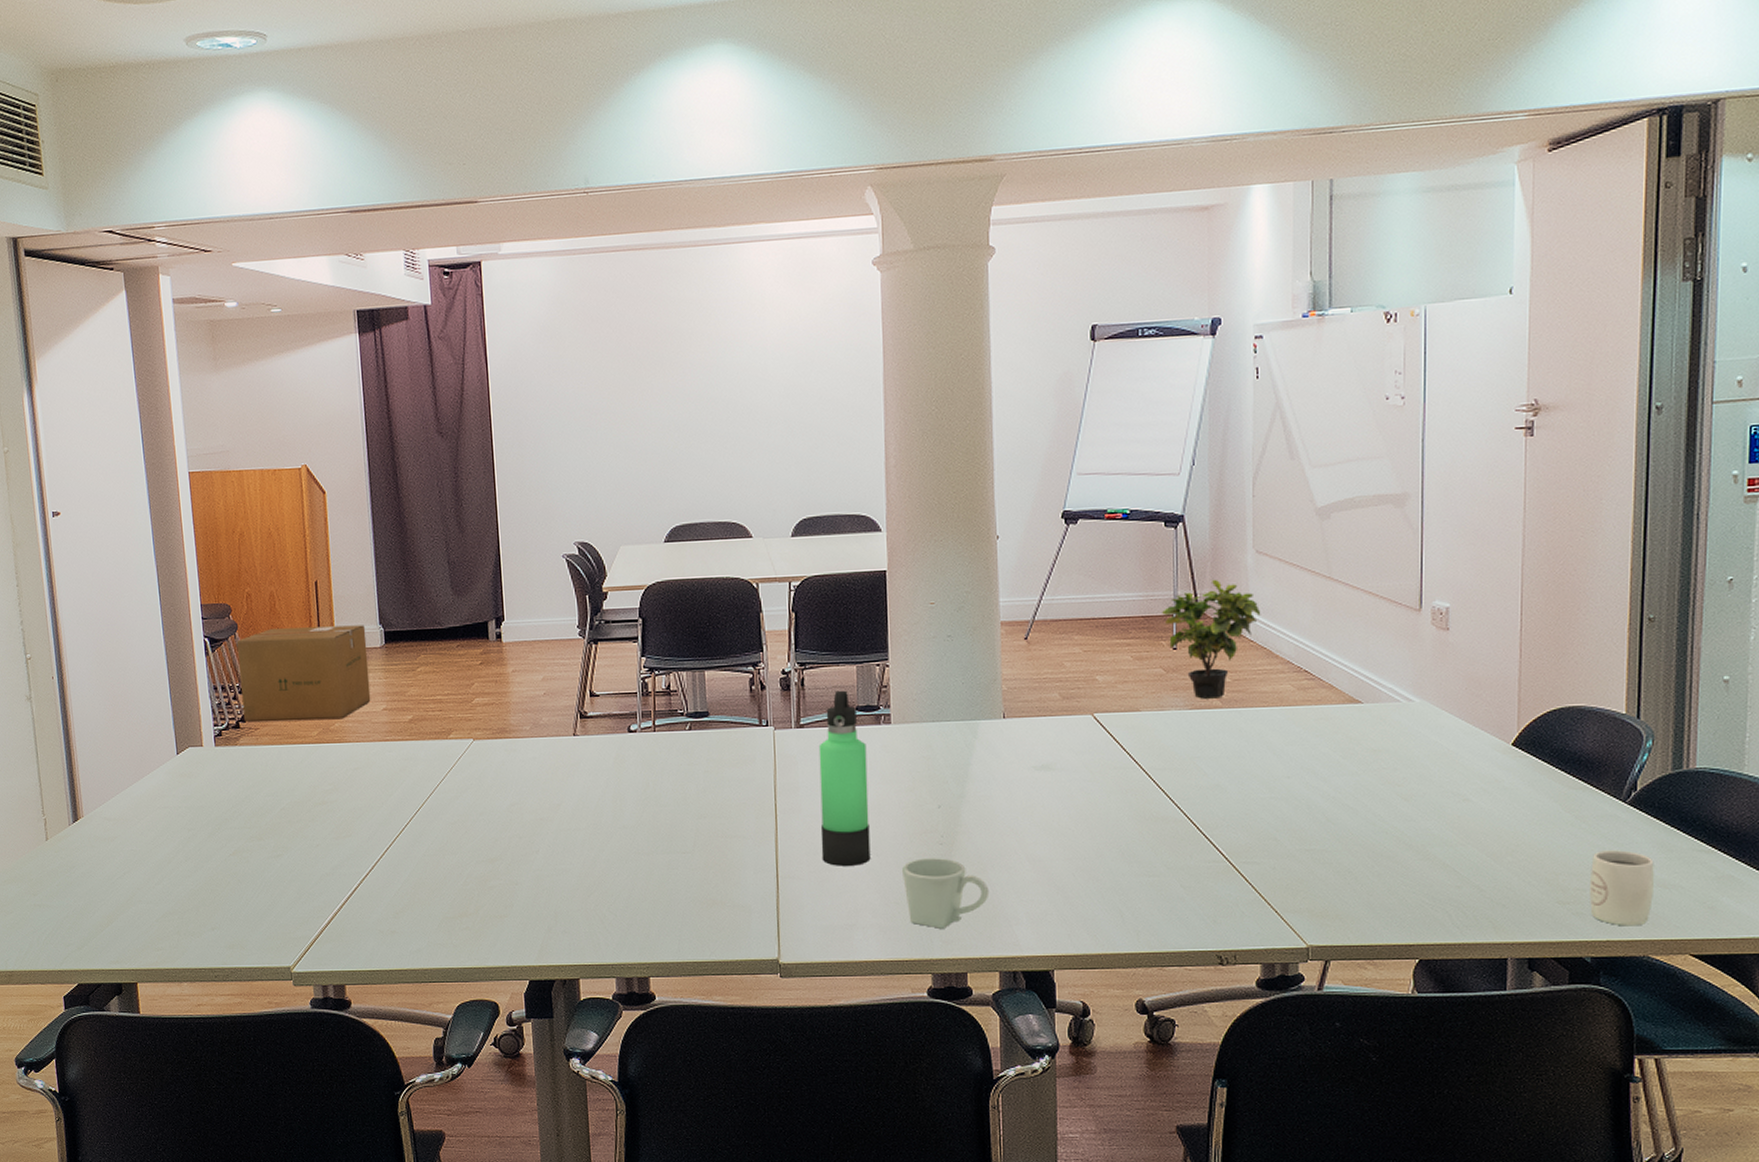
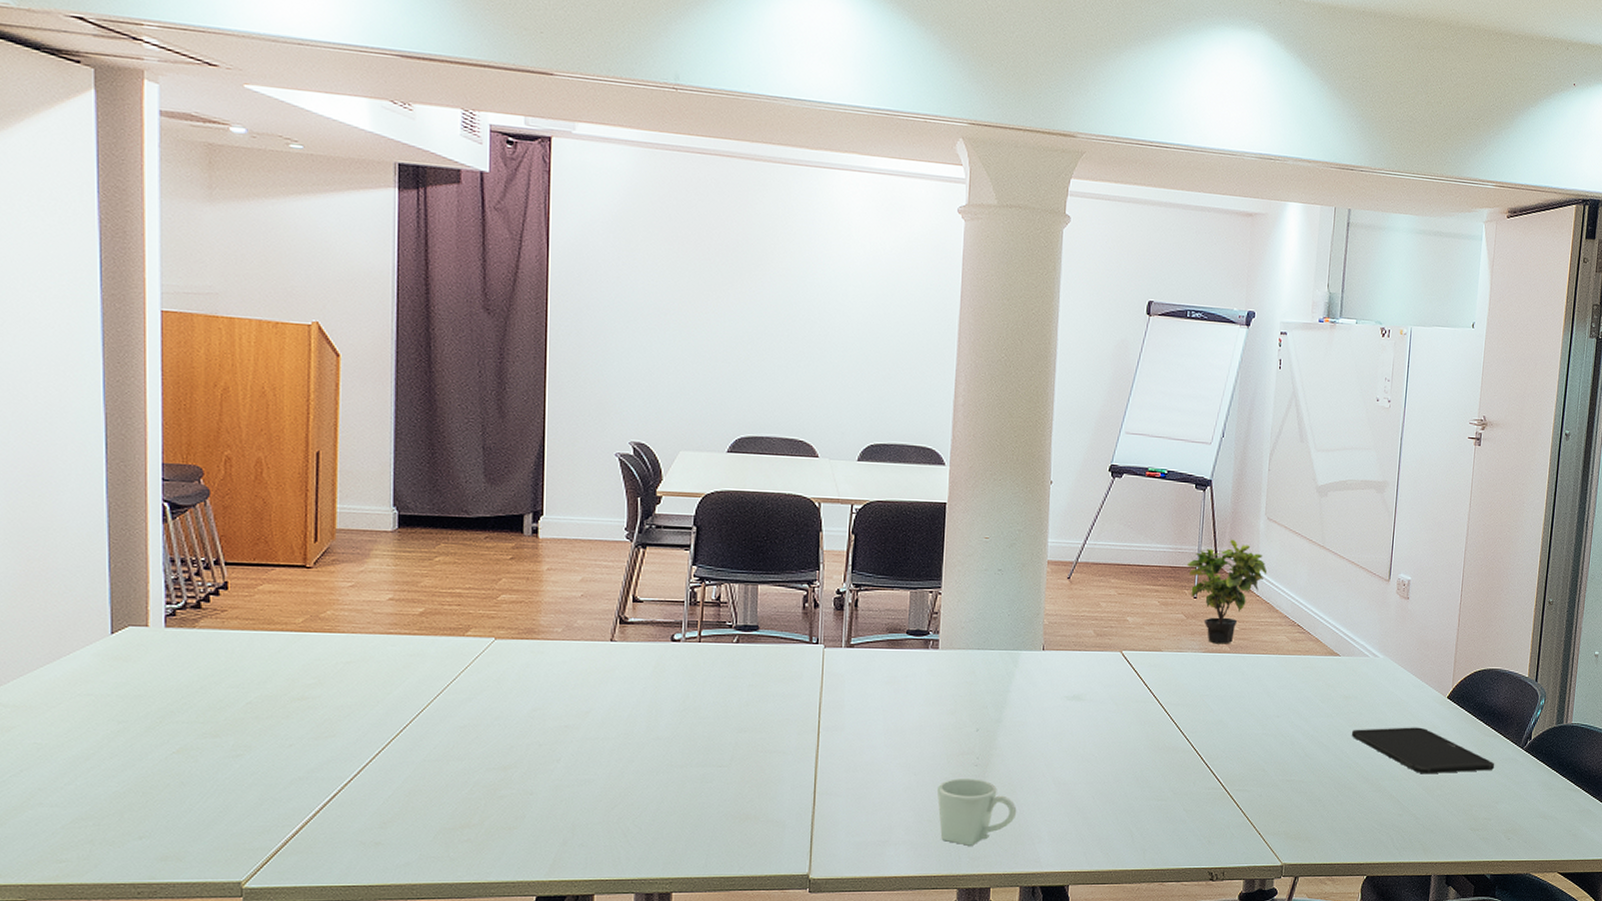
box: present [236,625,371,722] -> none [206,499,376,607]
thermos bottle: present [818,690,871,866] -> none [860,613,914,784]
tablet: none [1384,782,1587,838] -> present [1351,727,1495,774]
mug: present [1589,850,1654,926] -> none [1492,787,1539,849]

